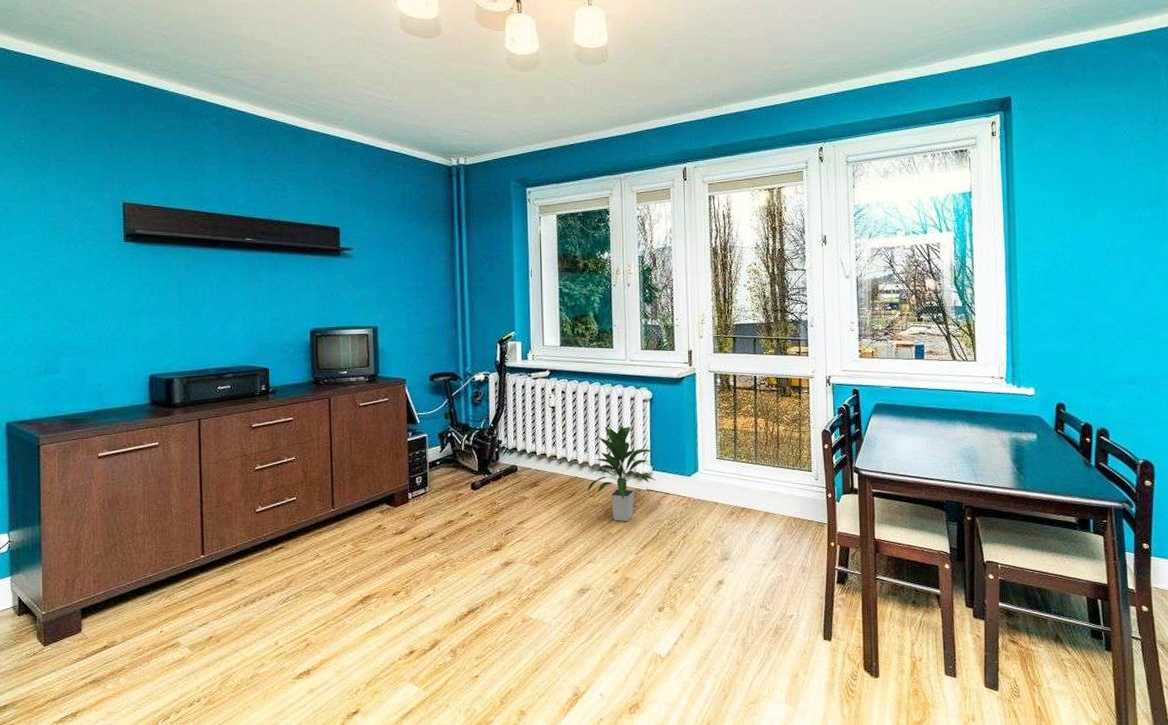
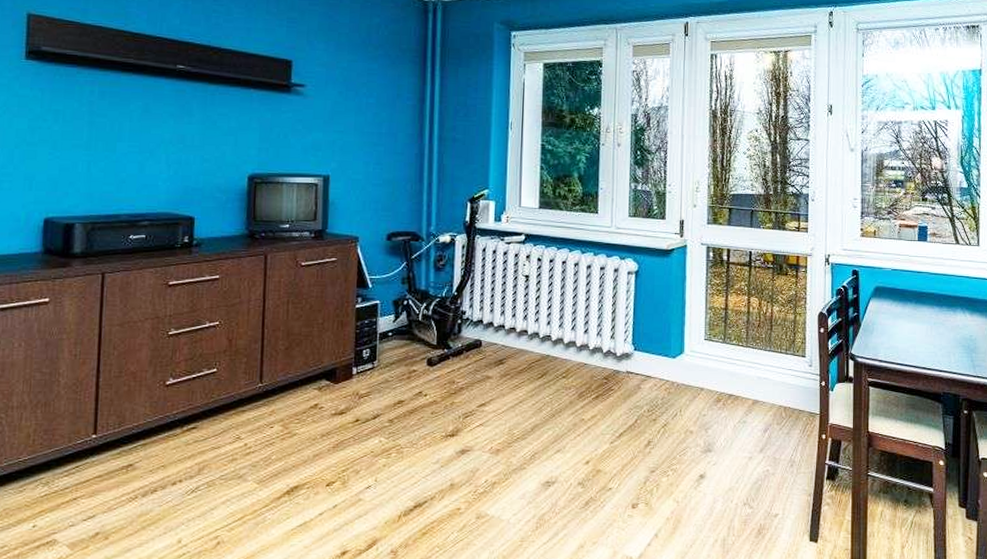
indoor plant: present [586,425,656,521] -> none [559,298,638,406]

